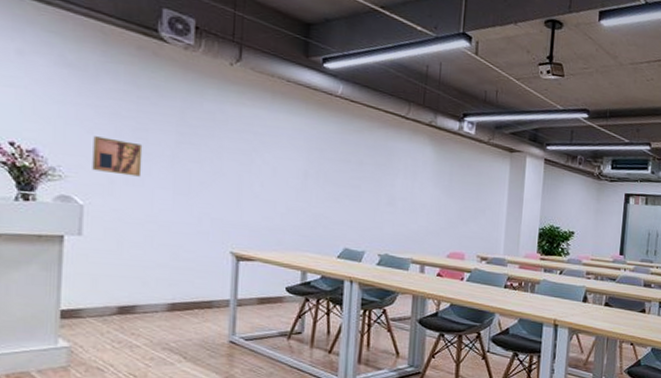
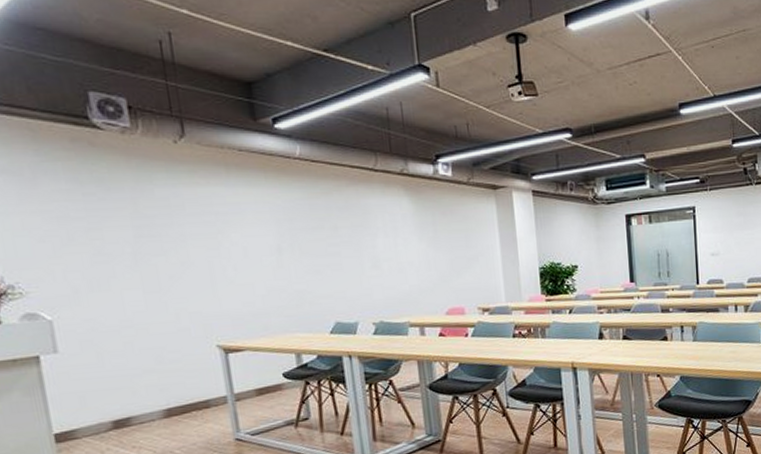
wall art: present [92,136,143,177] -> none [46,244,106,282]

